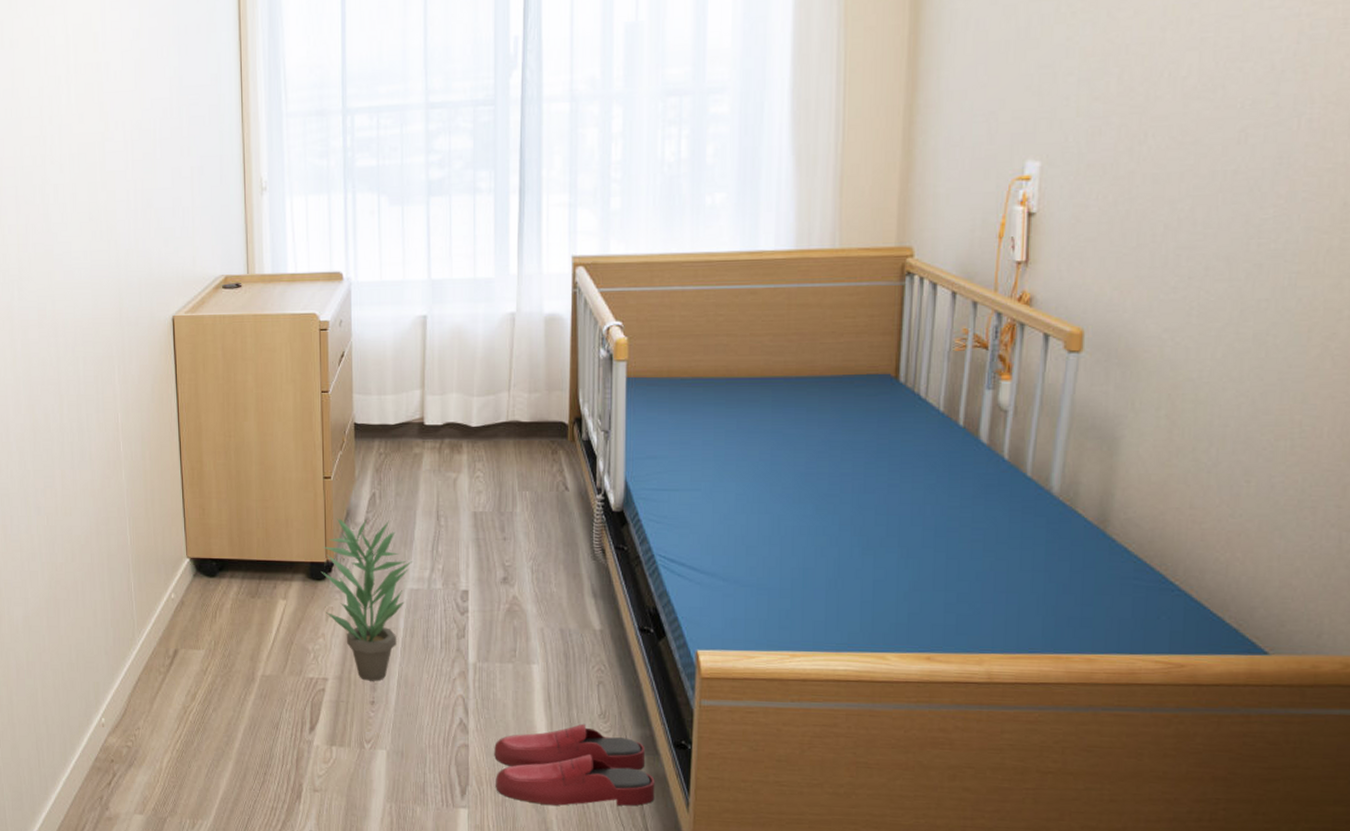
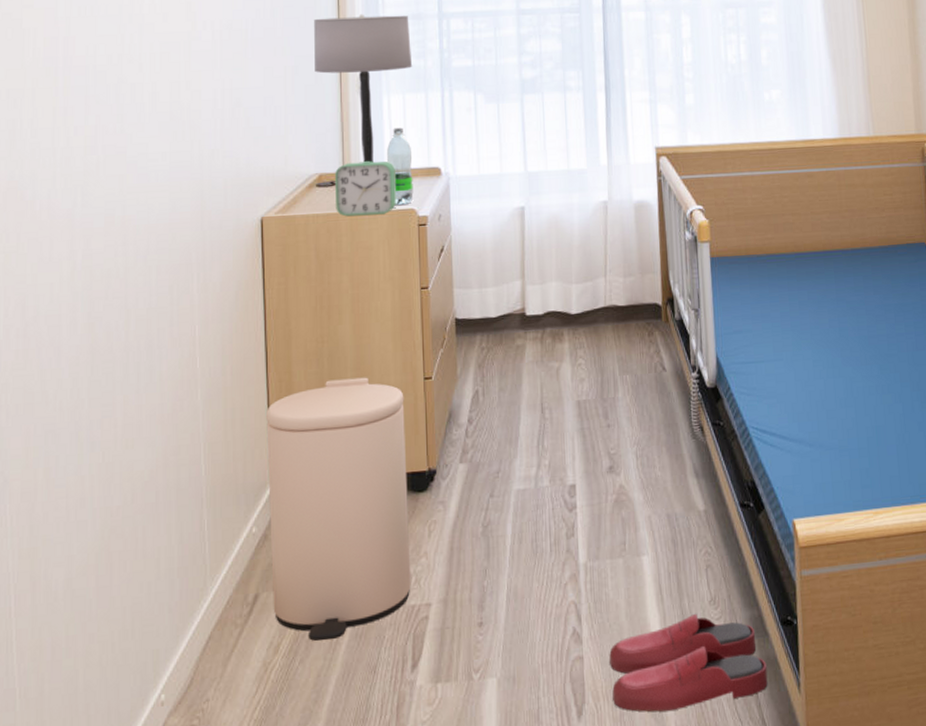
pedal bin: none [181,471,310,696] -> present [266,377,411,642]
table lamp: none [218,111,316,266] -> present [314,14,413,163]
alarm clock: none [240,264,299,319] -> present [335,161,397,217]
bottle: none [288,230,315,309] -> present [386,127,414,205]
potted plant: present [321,518,412,681] -> none [422,418,518,600]

